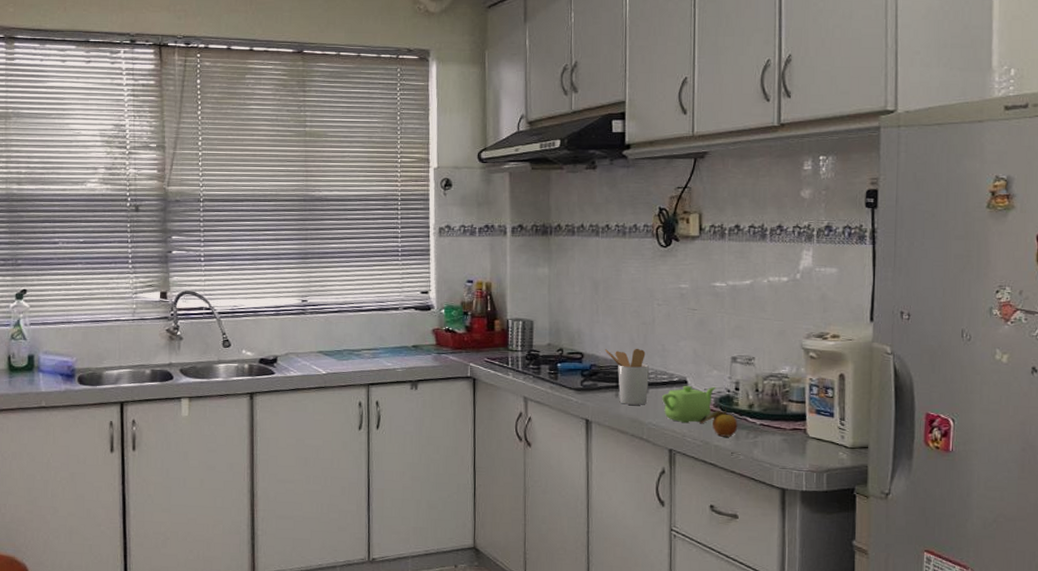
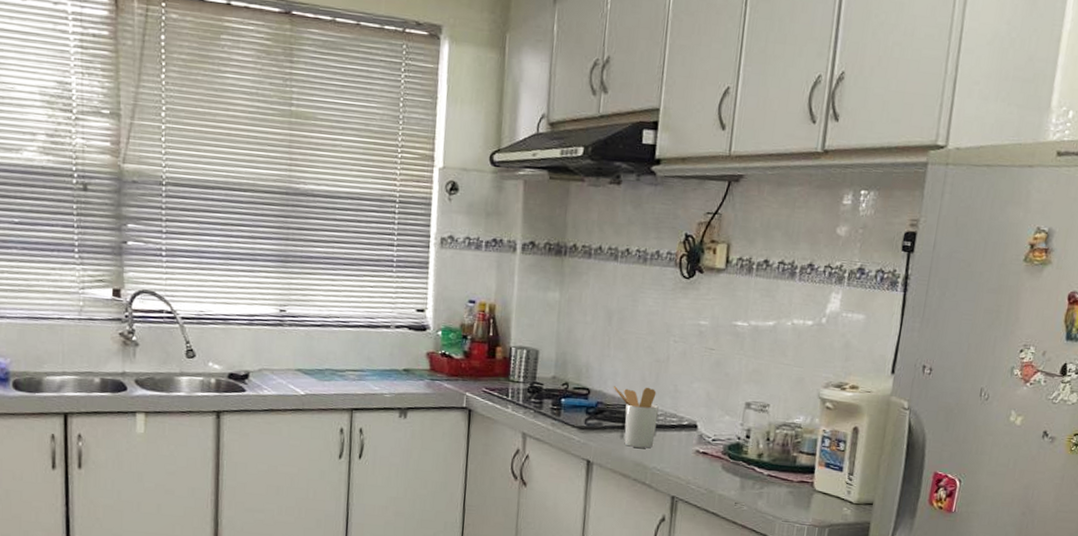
teapot: present [662,385,716,424] -> none [669,429,727,470]
fruit: present [698,405,738,437] -> none [704,453,745,487]

